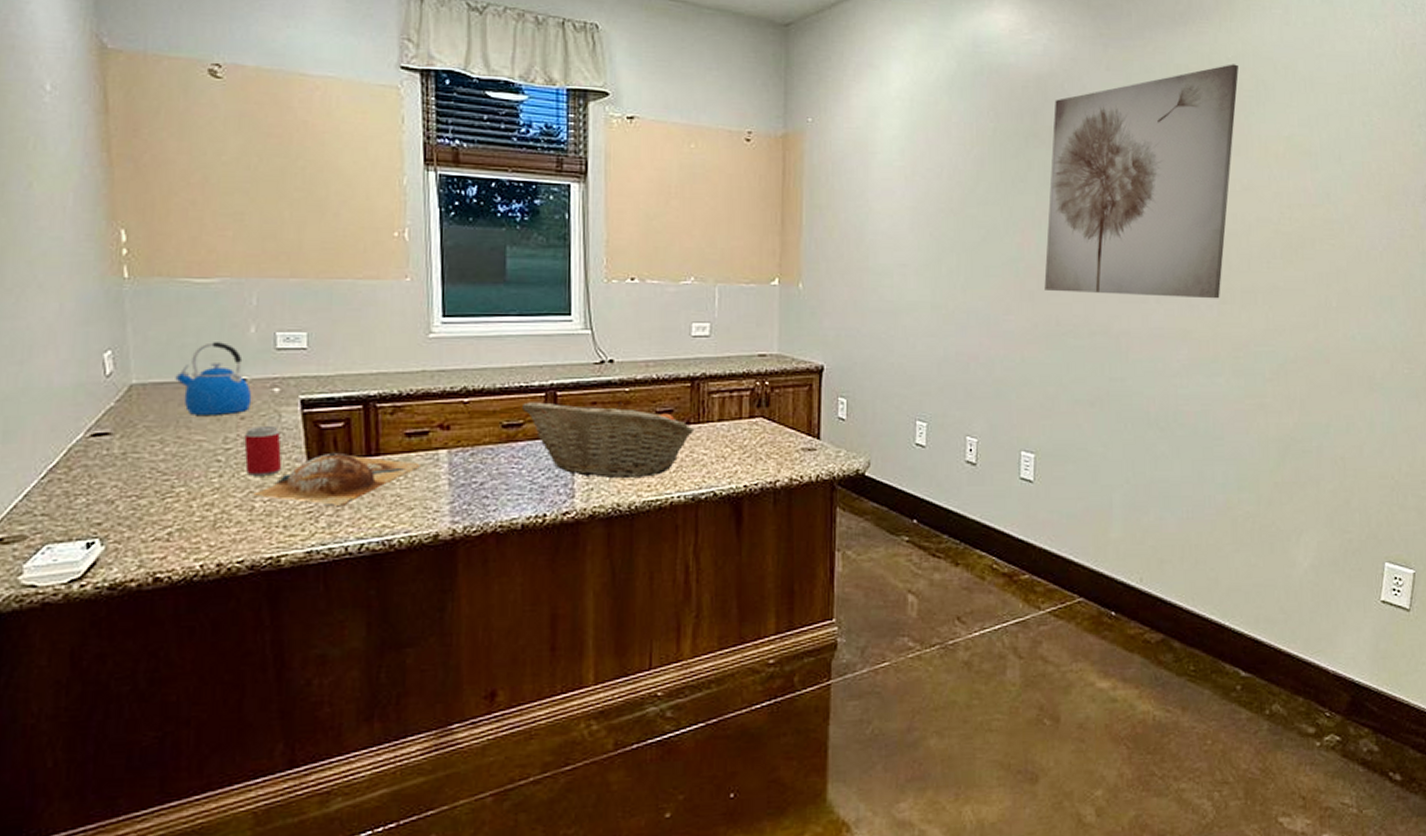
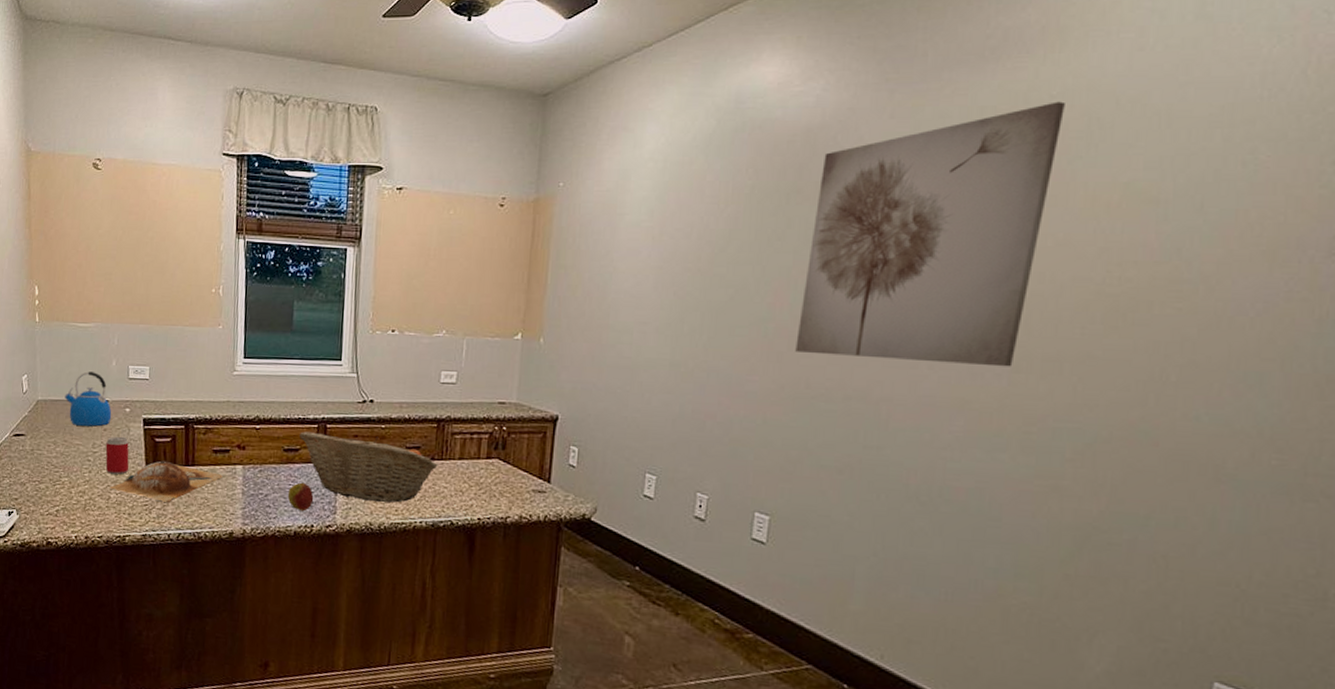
apple: none [510,464,545,499] -> present [287,482,314,512]

